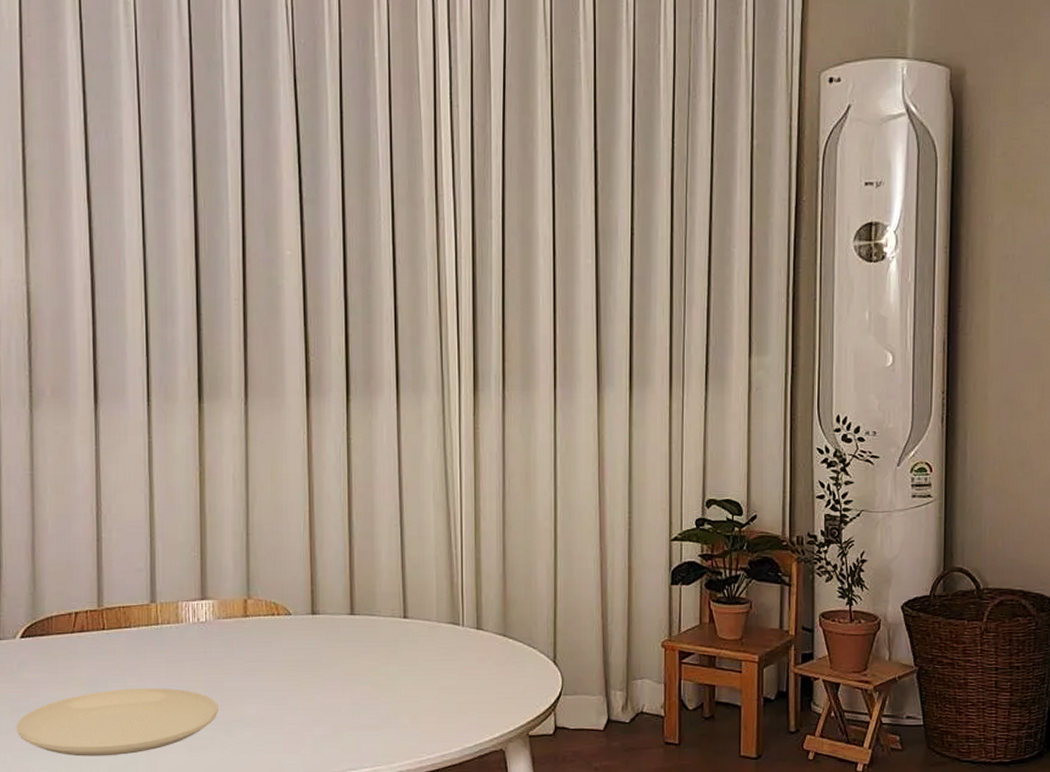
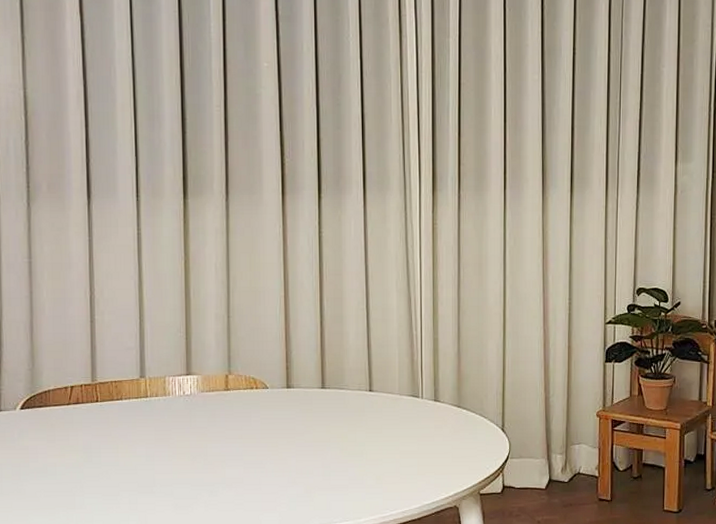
plate: present [16,688,219,756] -> none [16,454,203,515]

